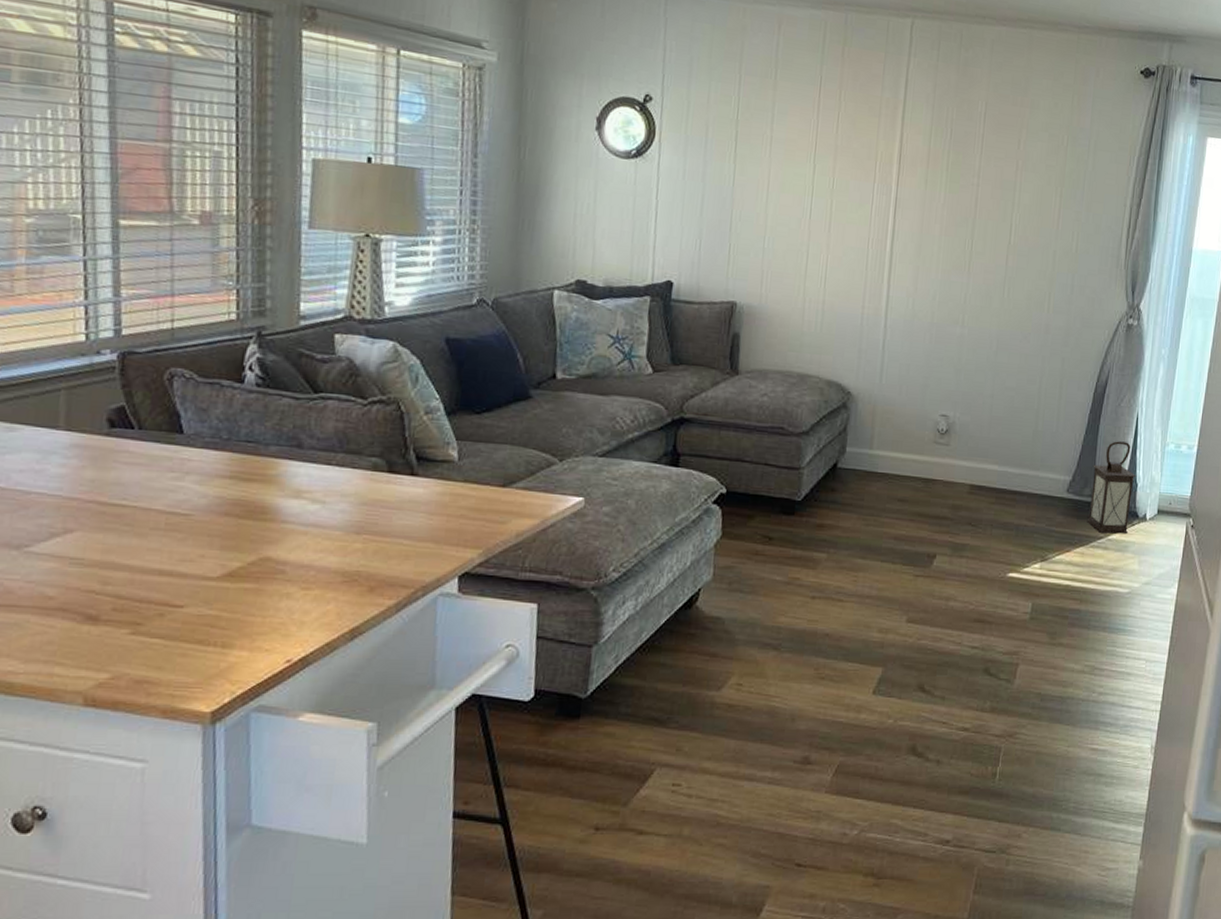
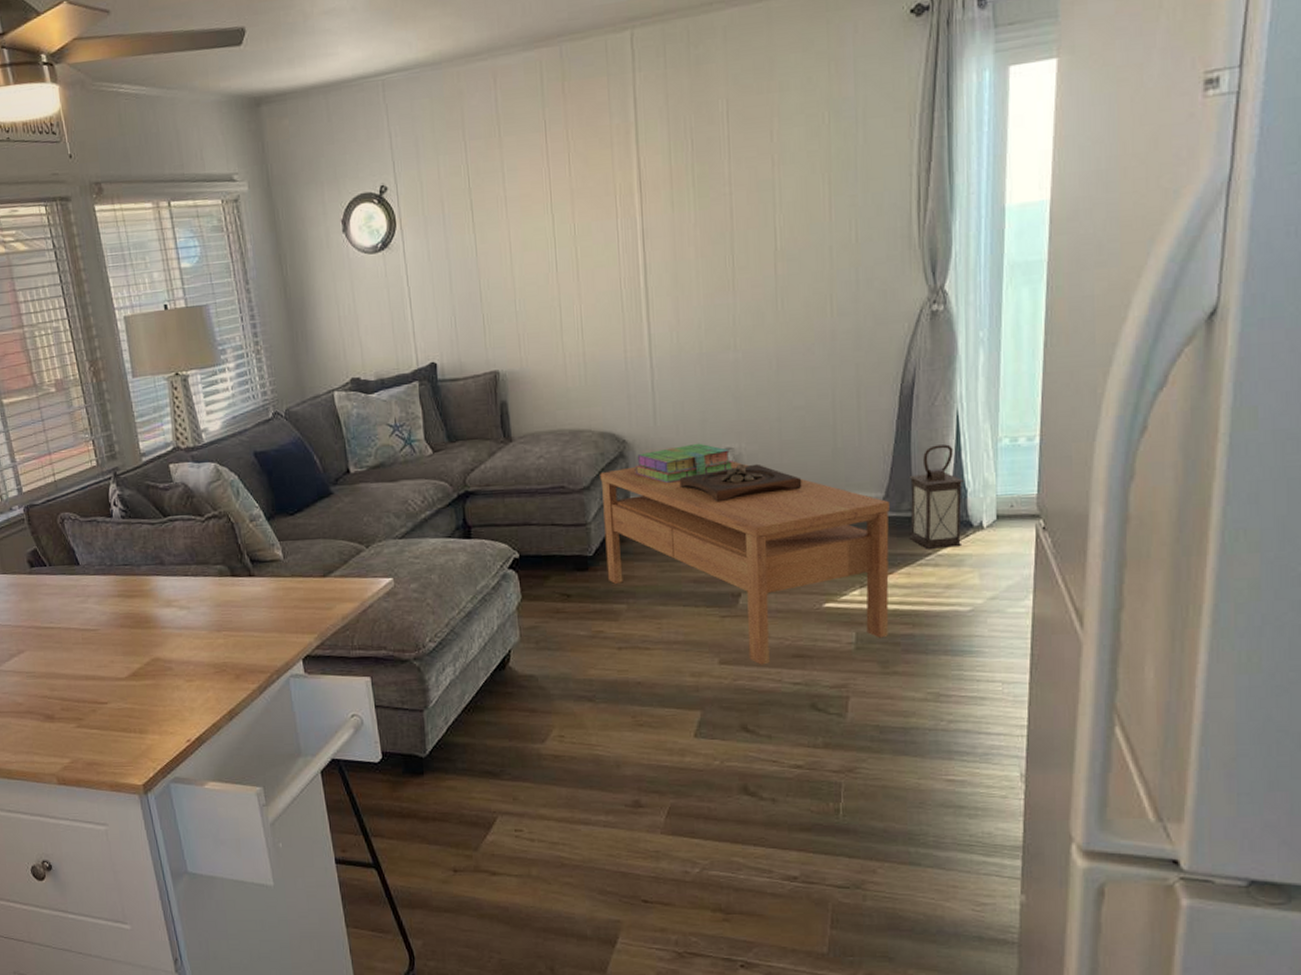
coffee table: none [812,418,1074,627] -> present [600,461,890,665]
stack of books: none [854,405,947,440] -> present [634,443,733,483]
wooden tray: none [894,431,1004,465] -> present [679,463,802,502]

